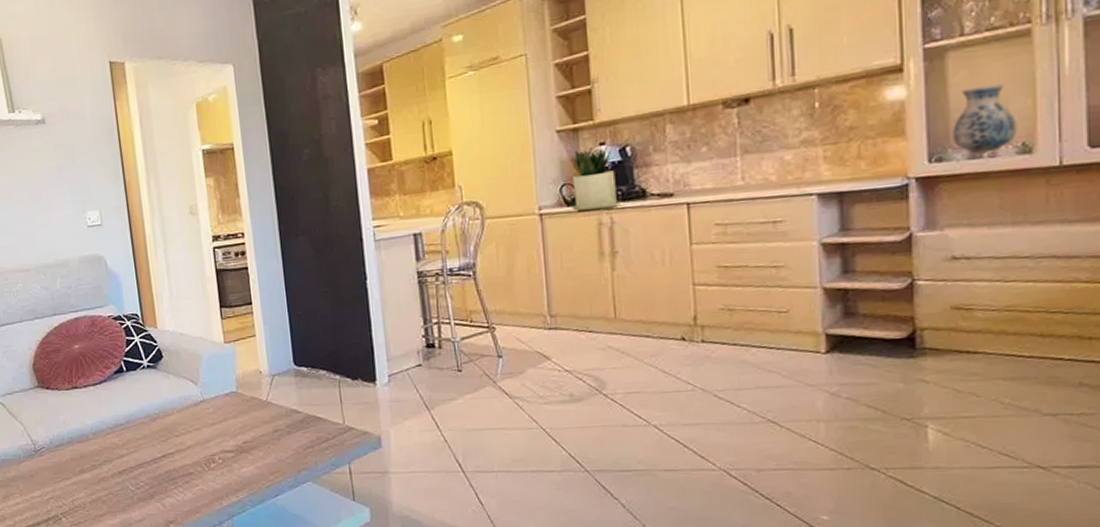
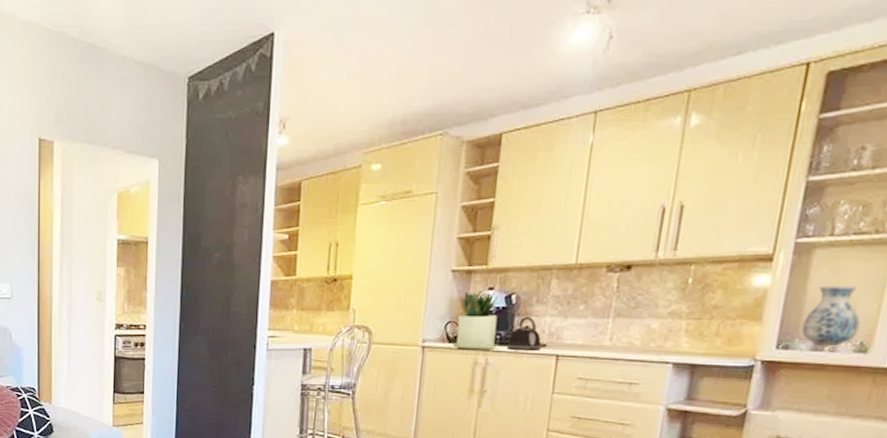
kettle: none [630,167,668,205] -> present [506,317,542,351]

